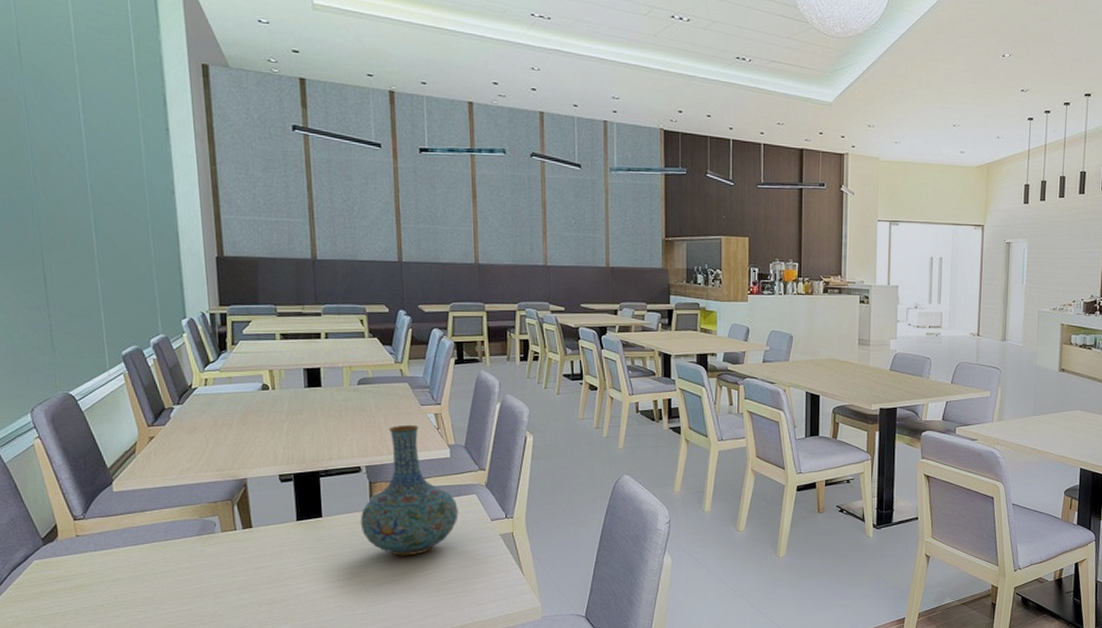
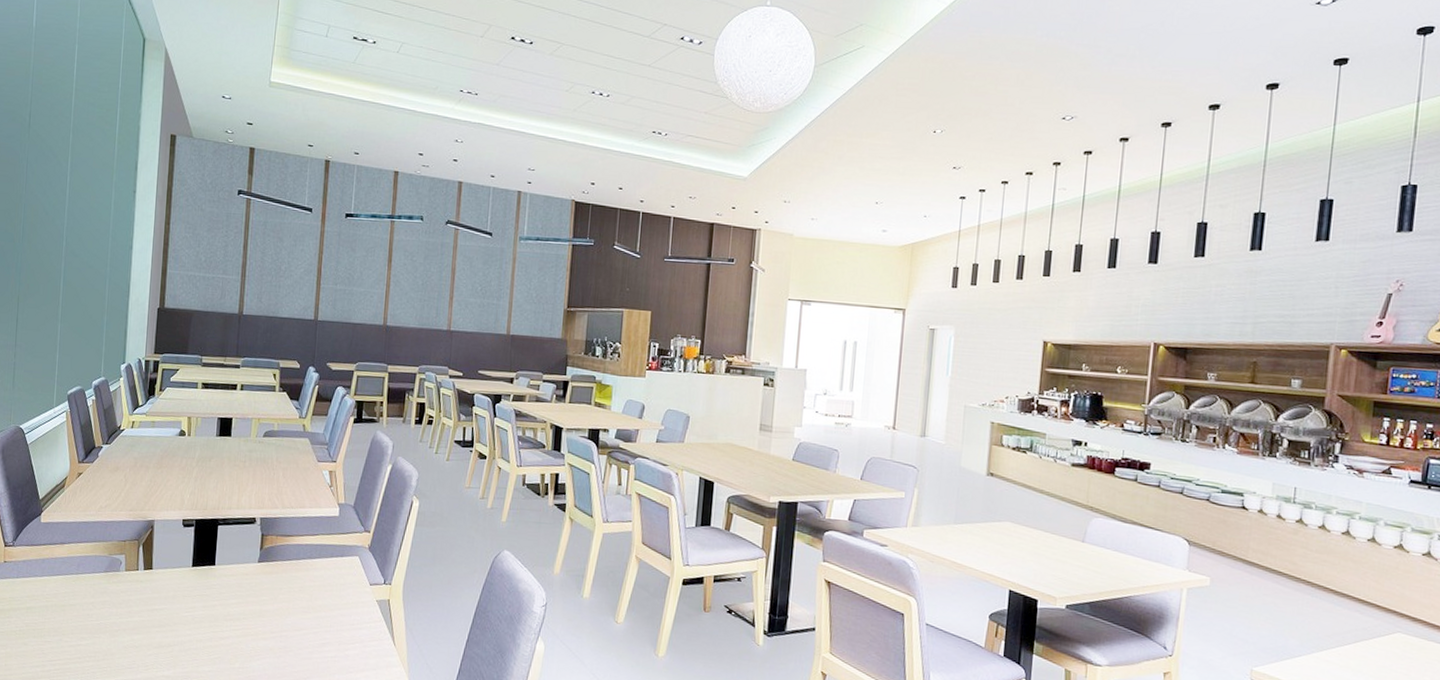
vase: present [360,424,459,556] -> none [248,479,340,614]

